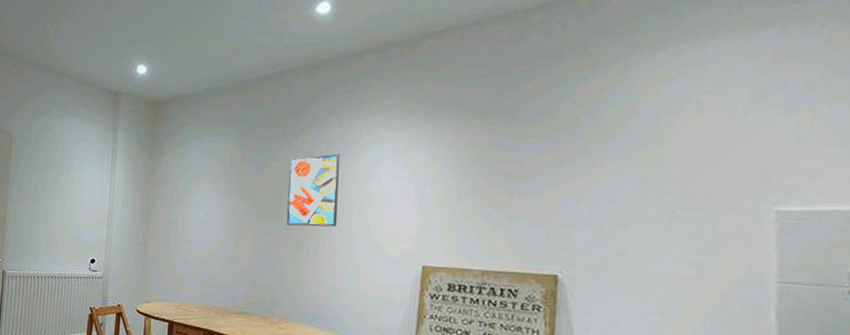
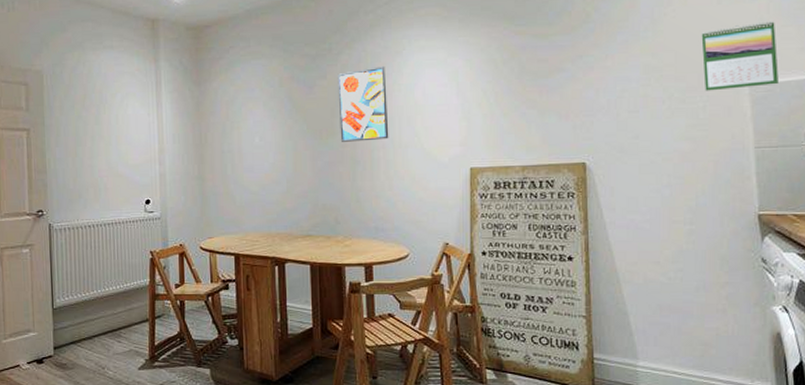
calendar: none [716,140,819,214] -> present [701,21,779,91]

